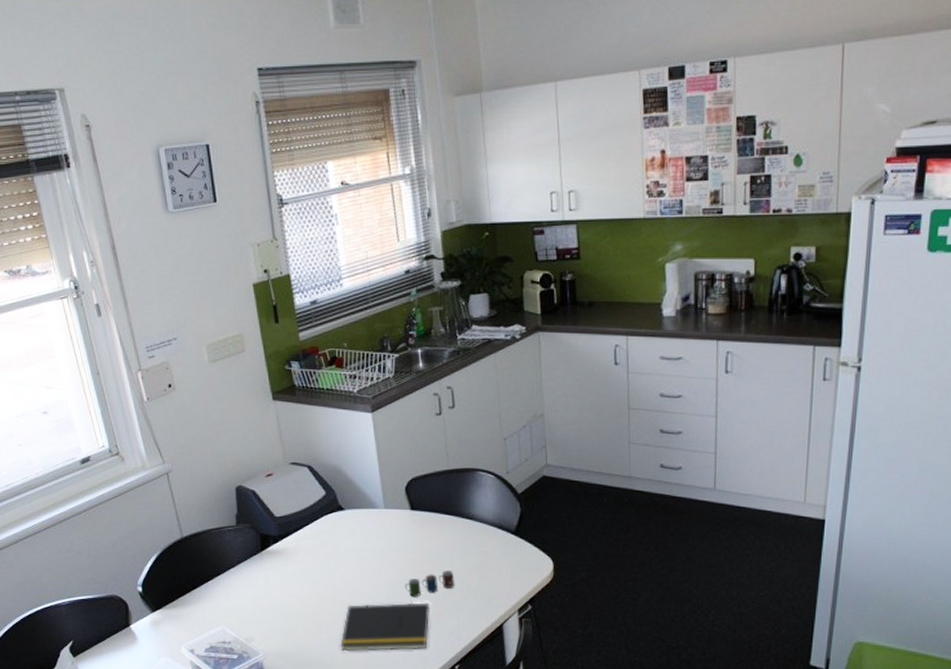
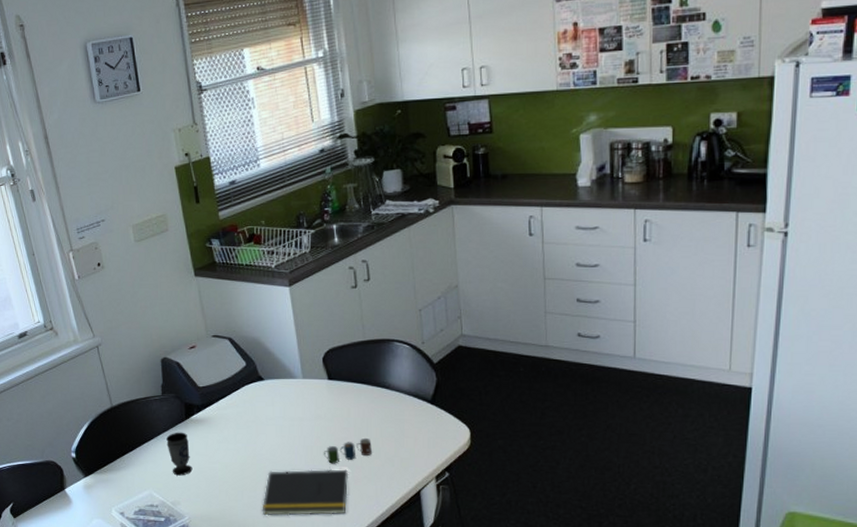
cup: none [240,564,268,611] -> present [166,432,193,476]

